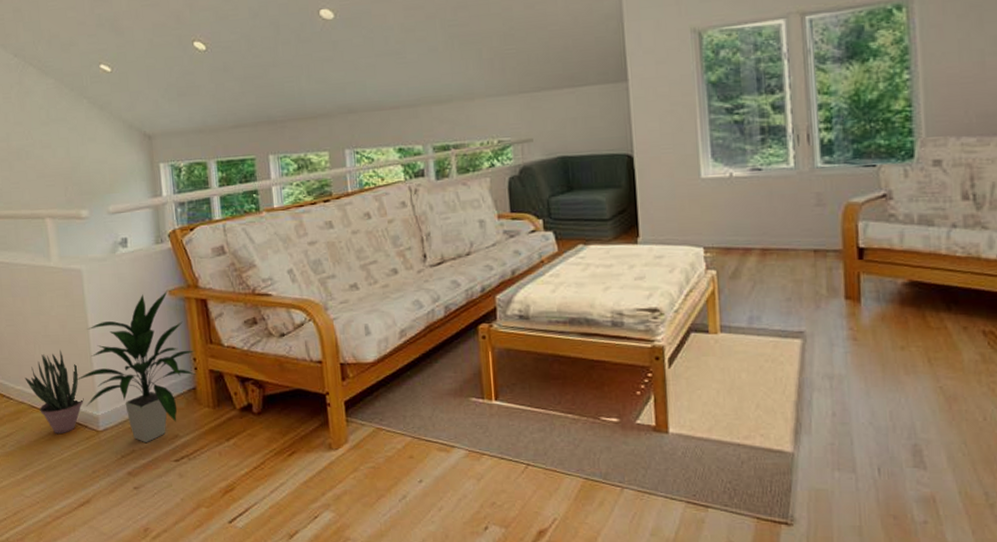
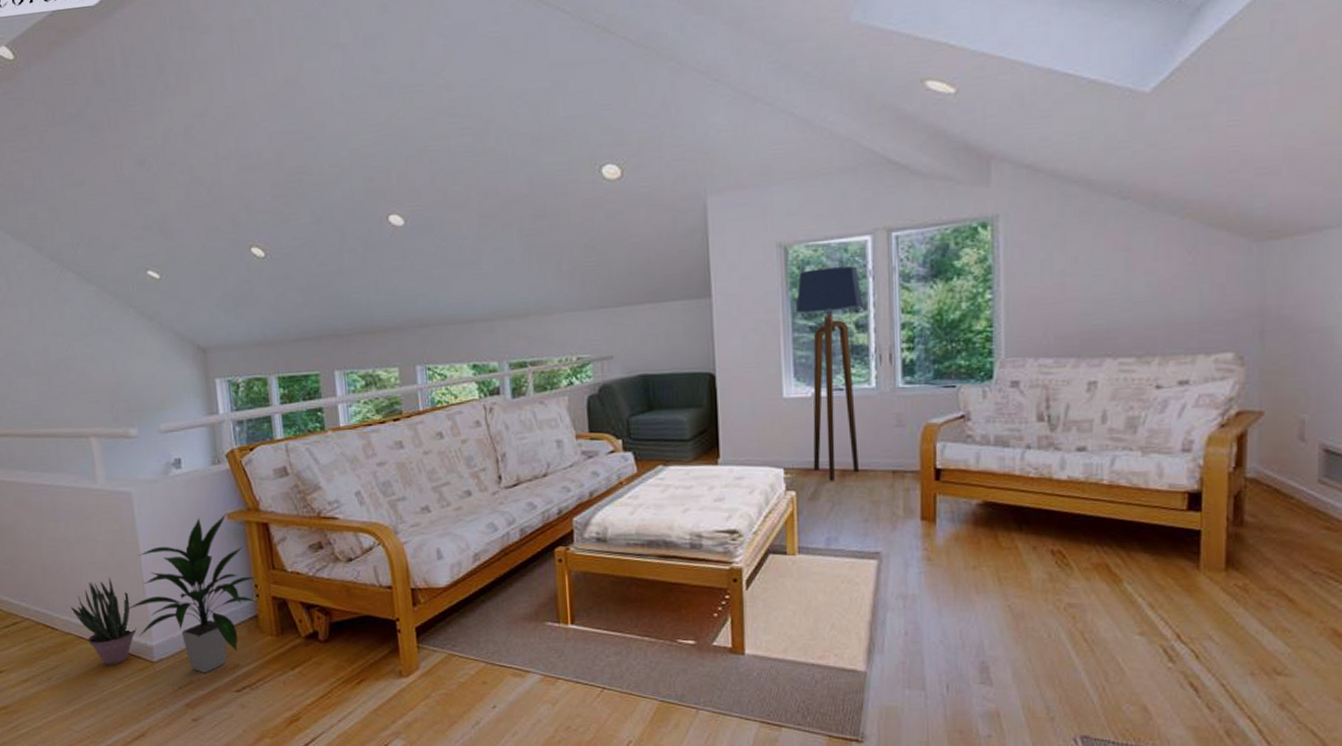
floor lamp: none [711,49,781,260] -> present [795,266,863,481]

